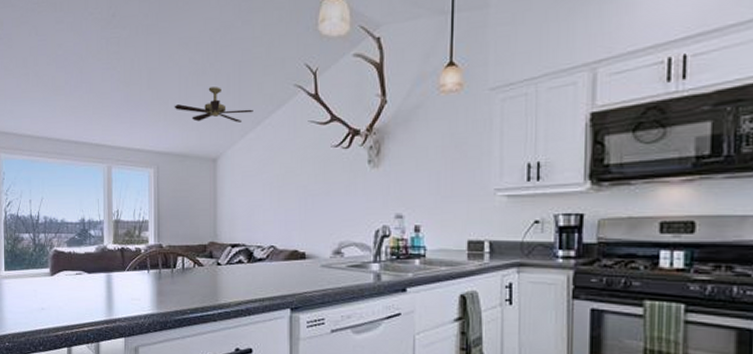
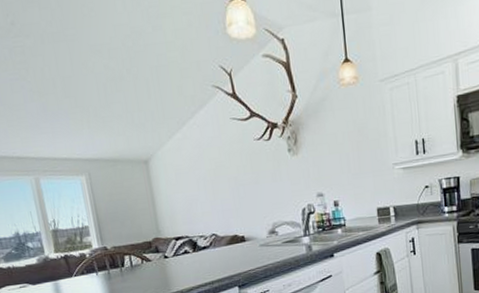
ceiling fan: present [174,87,253,123] -> none [96,91,177,127]

